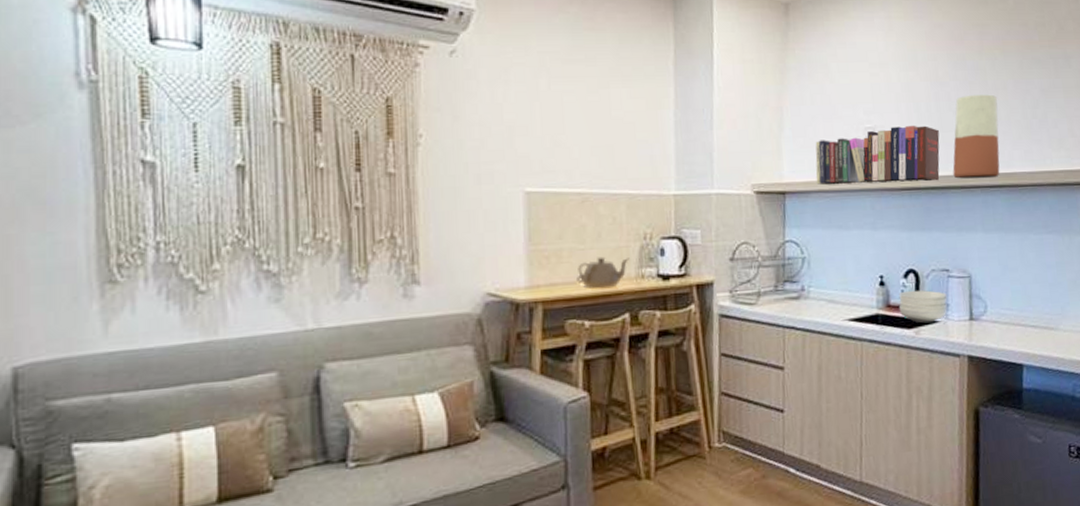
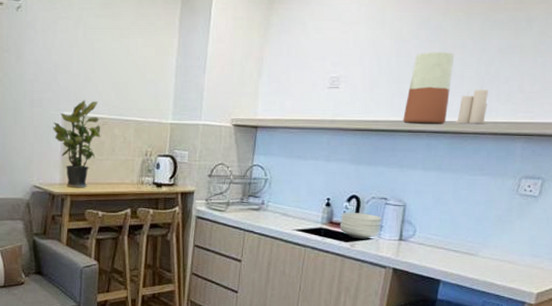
potted plant: none [510,170,579,292] -> present [52,100,100,188]
teapot: present [577,256,630,289] -> none [95,166,134,190]
books: present [815,137,874,186] -> none [284,85,332,123]
books: present [863,125,940,183] -> none [323,76,396,125]
candle: none [1010,132,1043,176] -> present [455,87,489,125]

